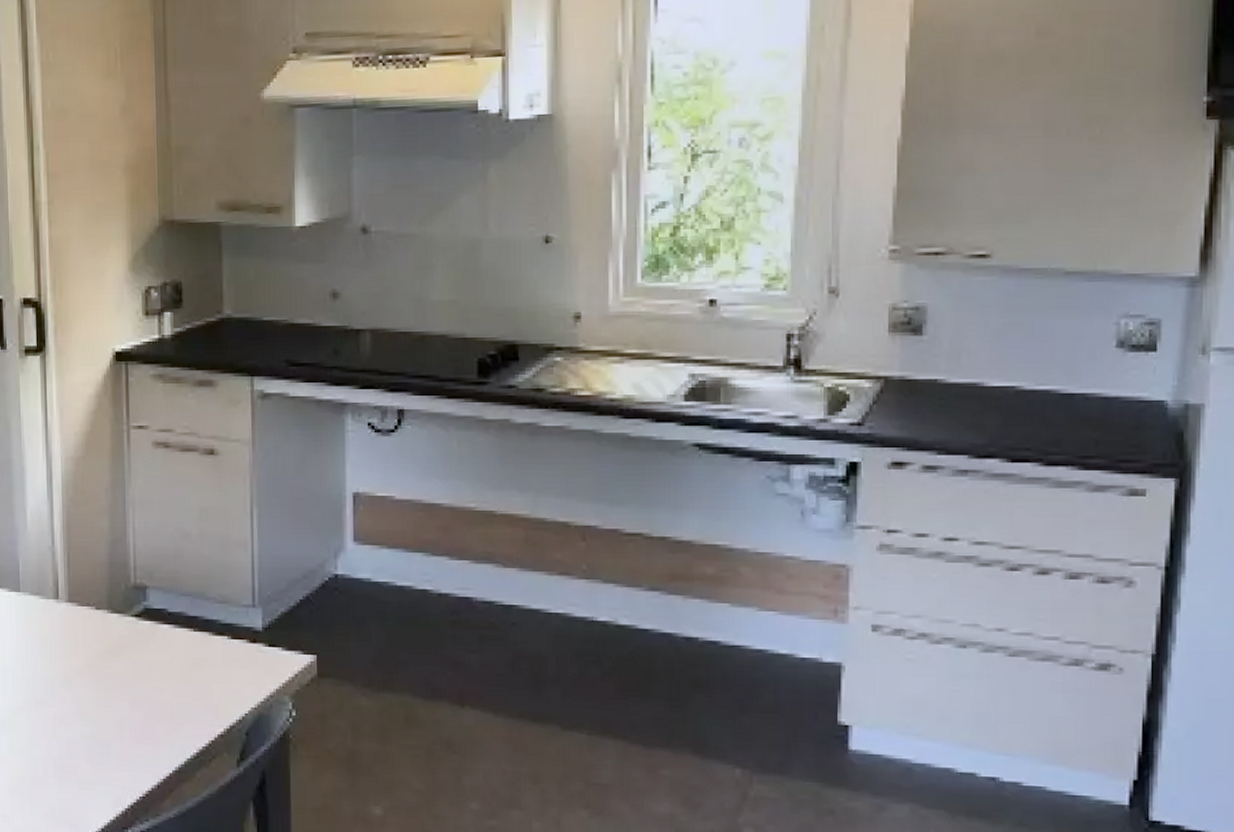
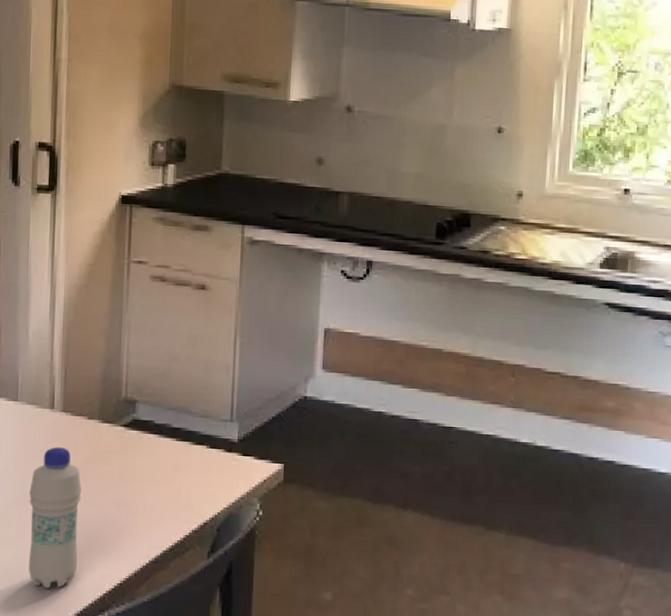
bottle: none [39,641,95,802] -> present [29,446,82,588]

